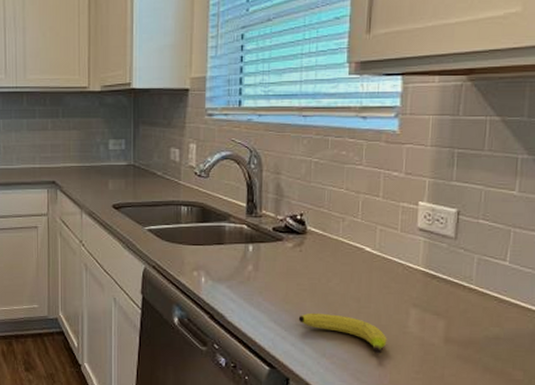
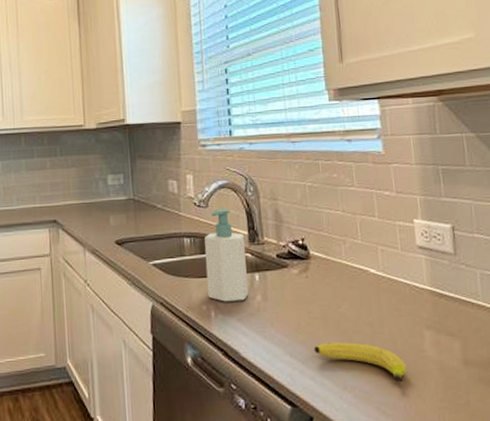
soap bottle: none [200,180,243,270] -> present [204,209,248,302]

